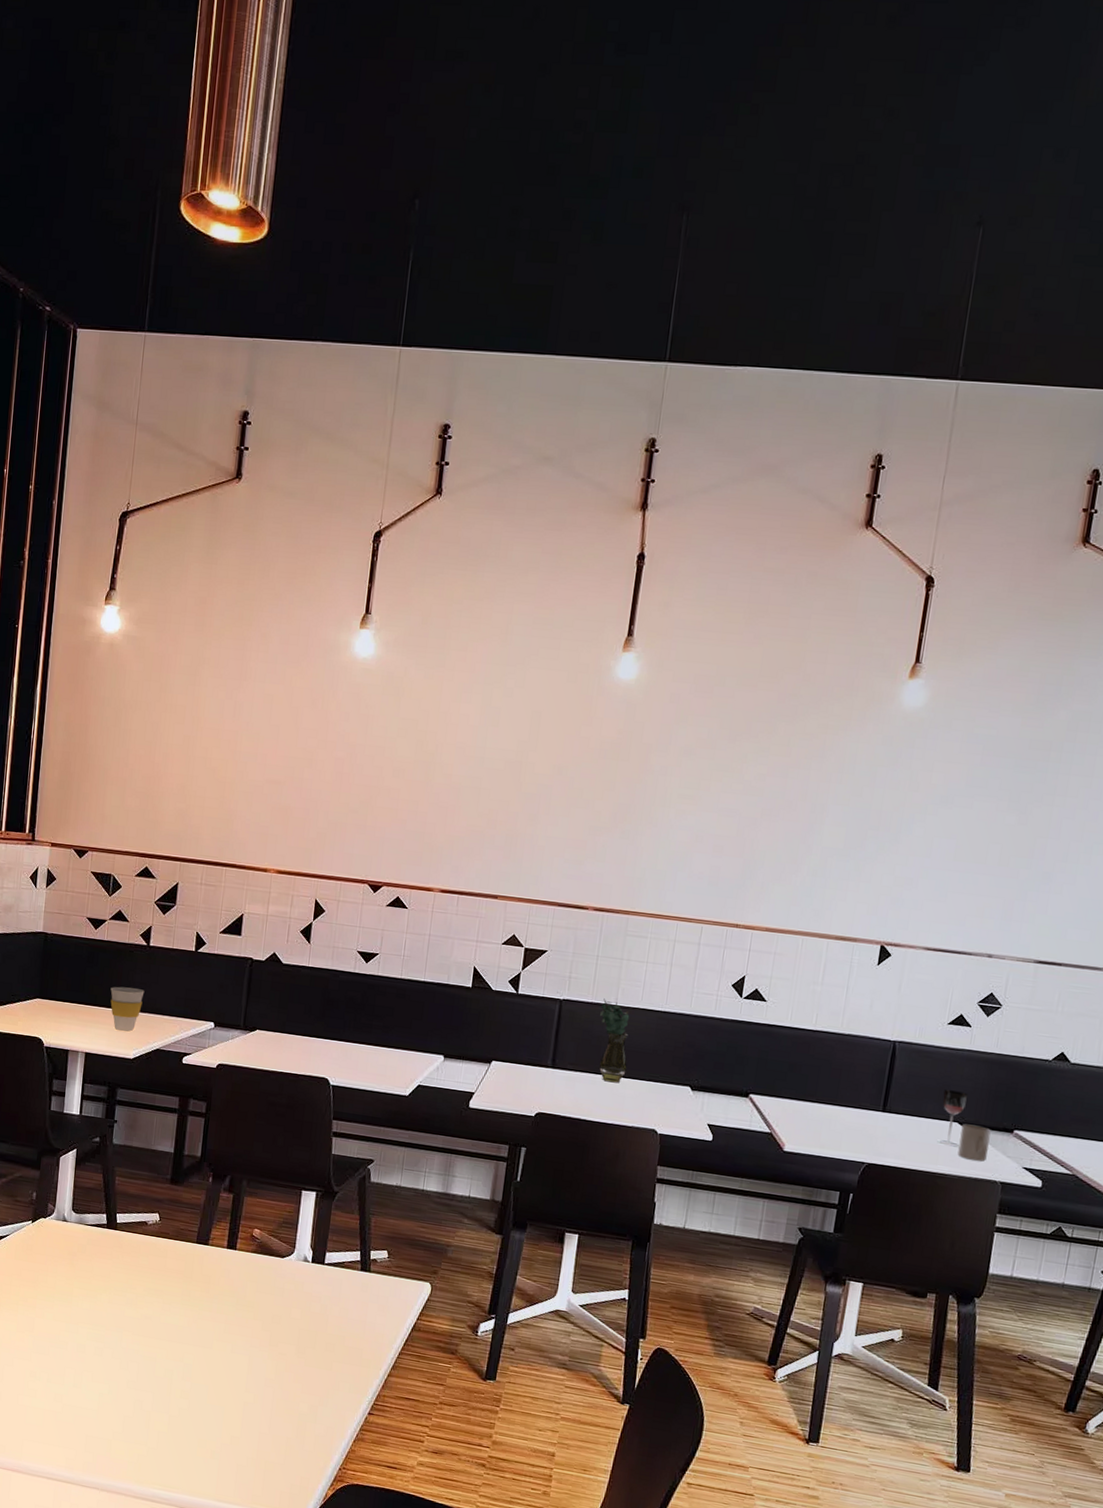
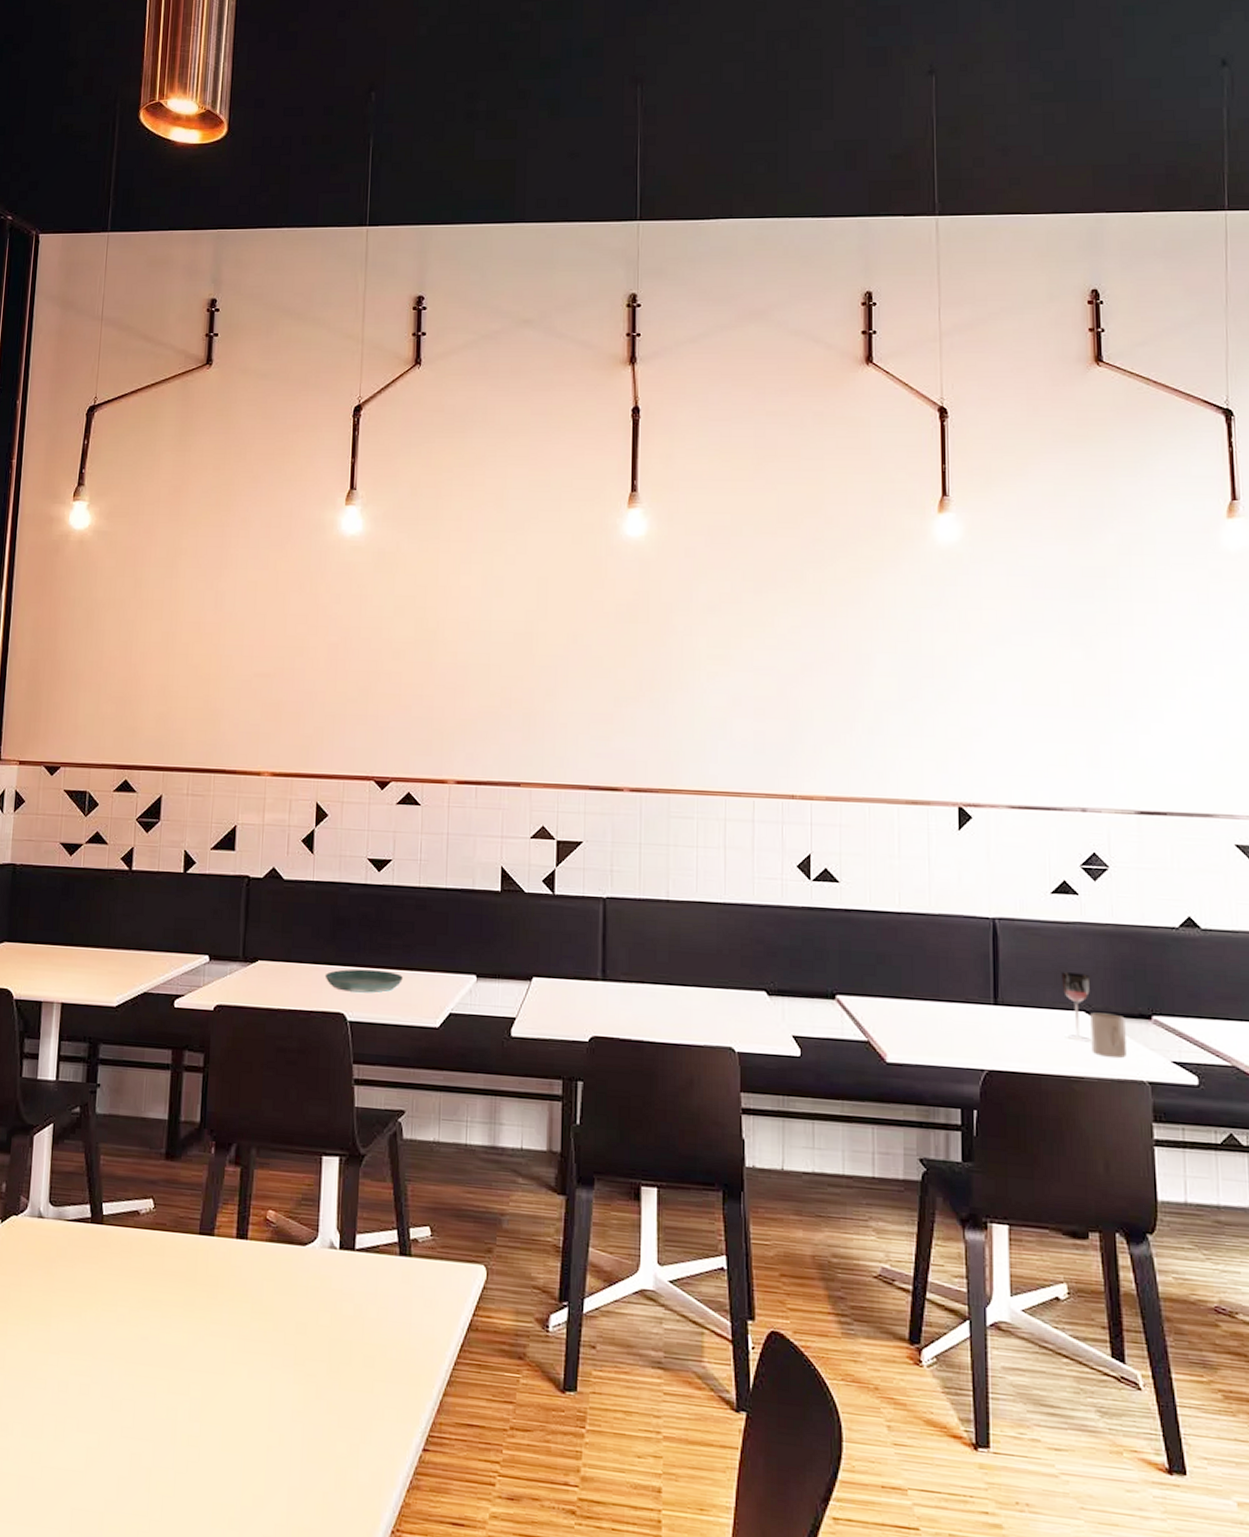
cup: present [110,986,145,1032] -> none [89,921,128,975]
saucer: none [313,1042,381,1064] -> present [325,969,403,993]
vase: present [599,998,630,1083] -> none [651,893,689,993]

